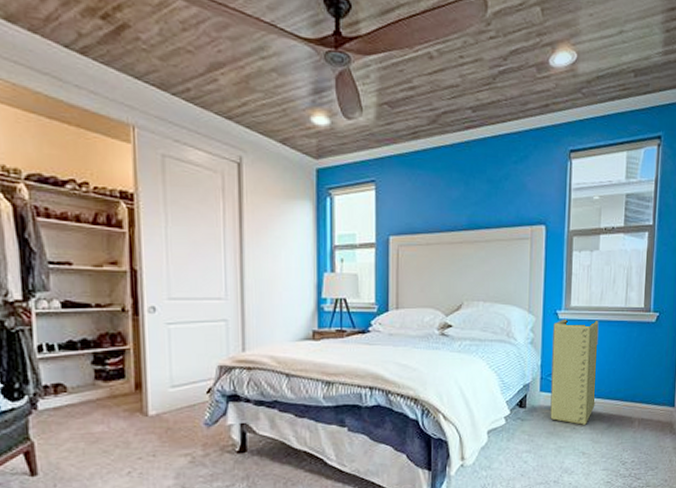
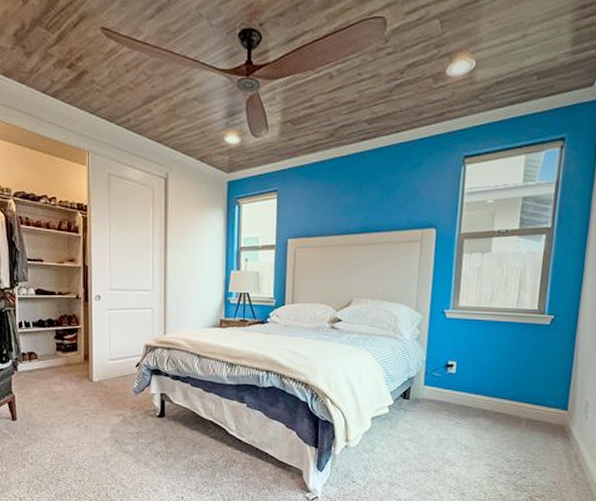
laundry hamper: present [550,318,599,425] -> none [433,317,488,420]

